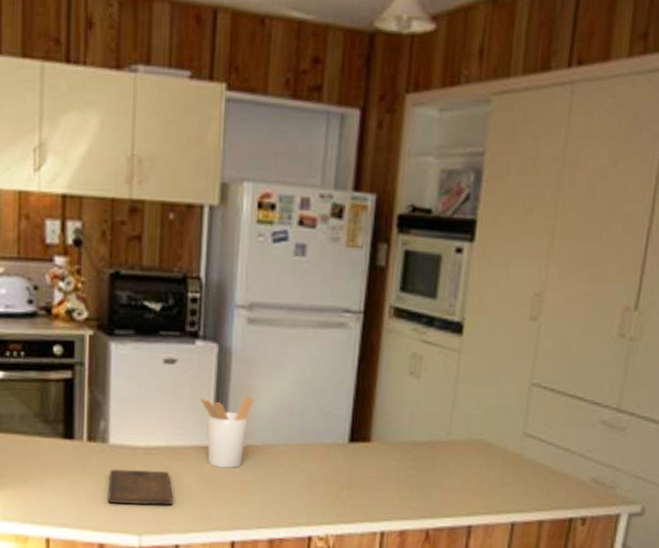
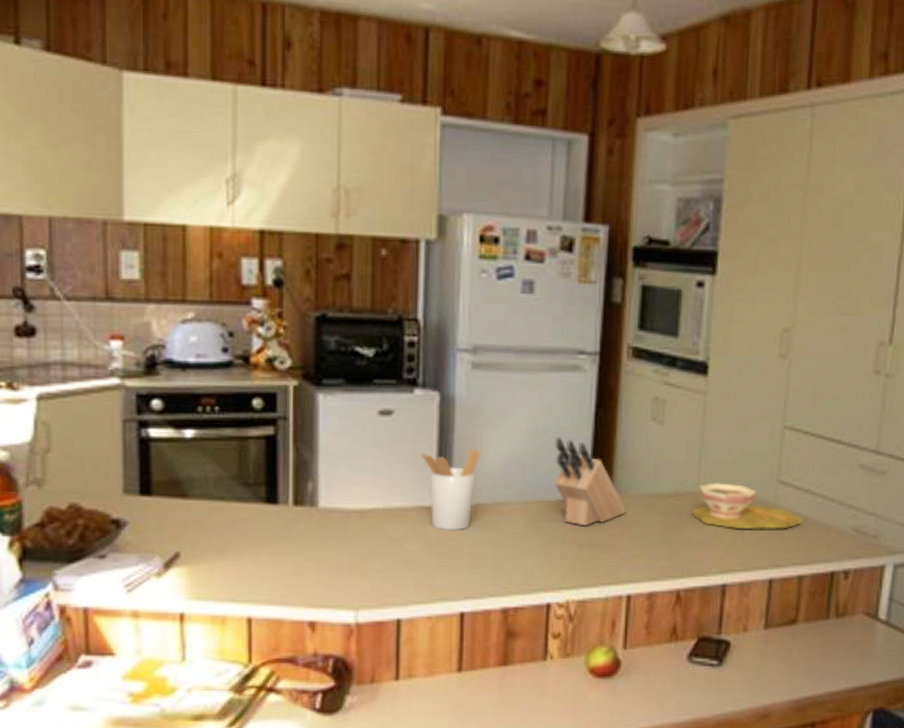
cutting board: present [107,468,173,506] -> none [318,535,393,576]
knife block: none [319,387,384,469] -> present [555,436,627,526]
bowl: none [442,433,544,478] -> present [691,482,802,530]

